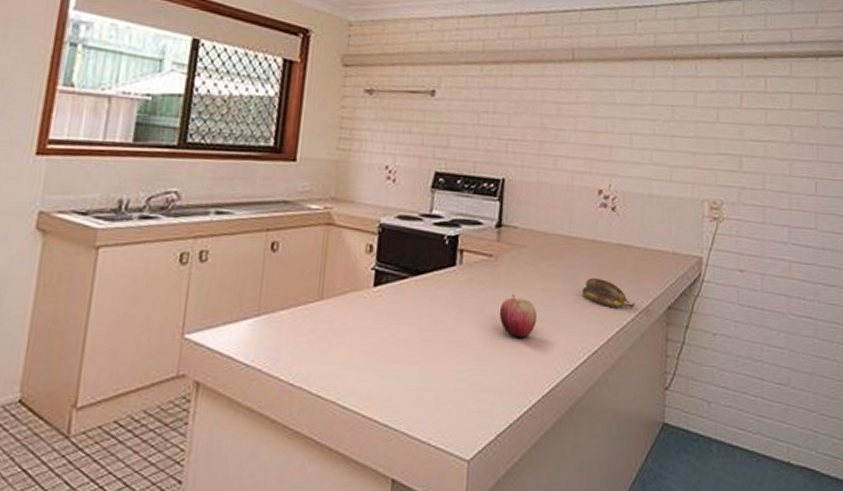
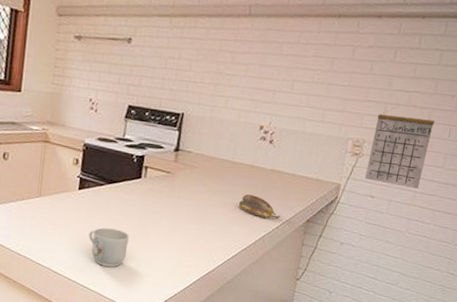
mug: none [389,337,444,393] -> present [88,227,129,267]
apple: present [499,294,538,338] -> none [172,202,202,235]
calendar: none [730,155,798,258] -> present [365,103,435,190]

